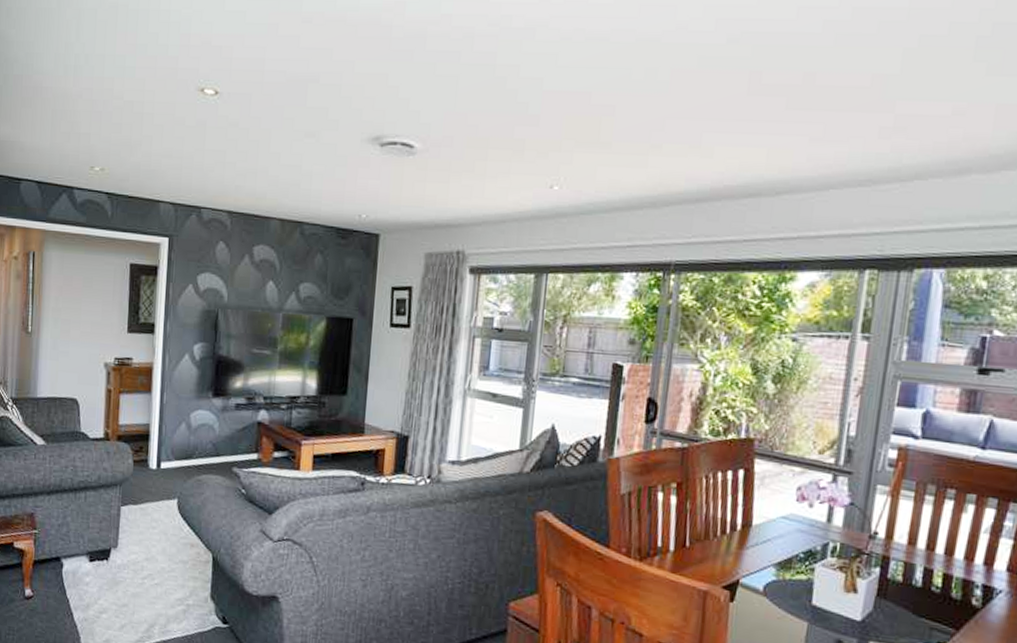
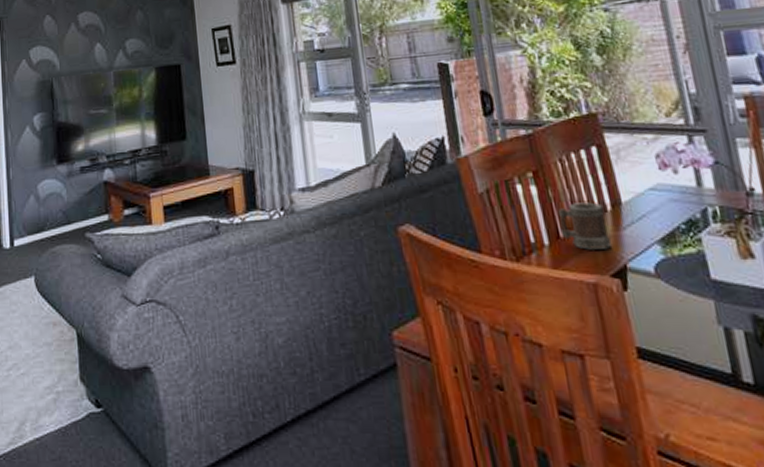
mug: none [689,517,735,563] -> present [558,202,613,250]

